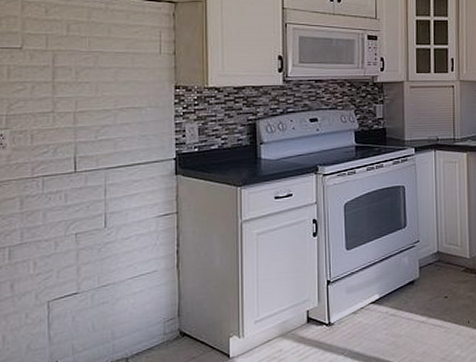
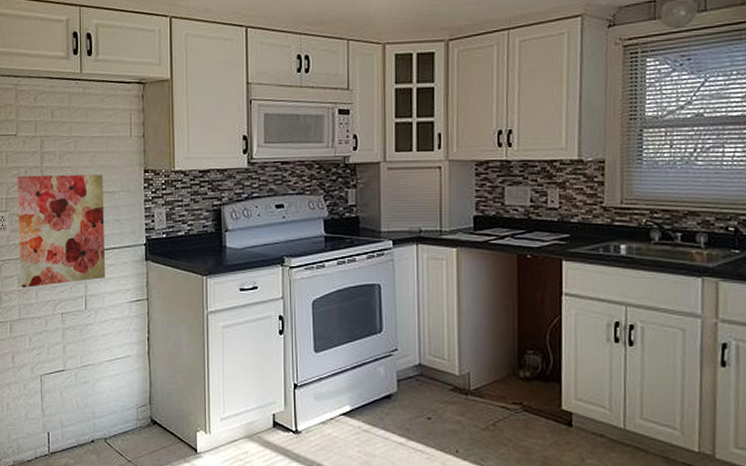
wall art: none [21,90,130,211] -> present [17,174,106,289]

